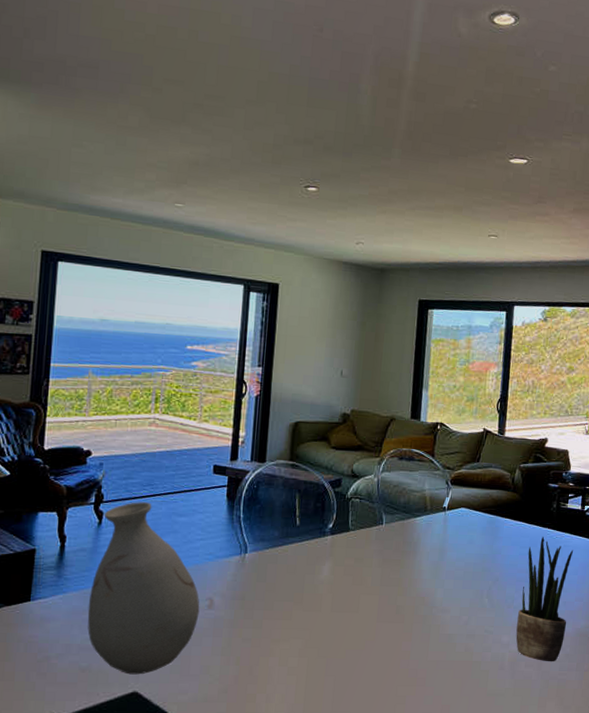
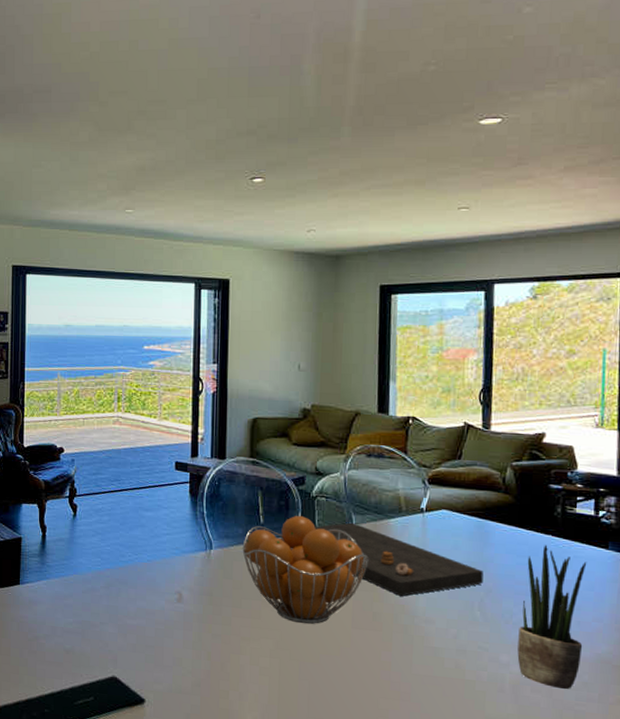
vase: present [87,502,200,675] -> none [68,496,170,661]
fruit basket: none [277,517,396,622] -> present [242,516,369,624]
cutting board: none [315,522,493,589] -> present [281,522,484,596]

